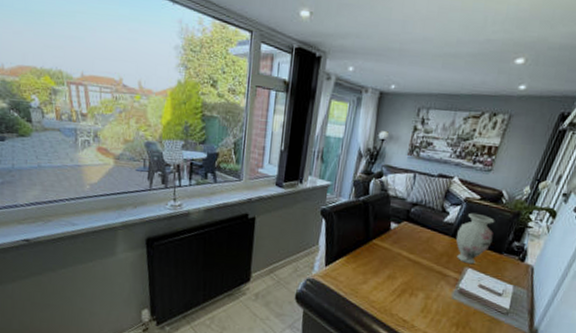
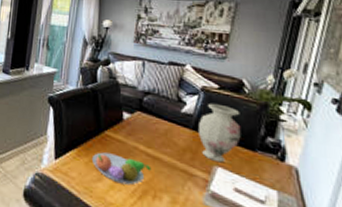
fruit bowl: none [359,259,412,286] -> present [91,152,152,186]

